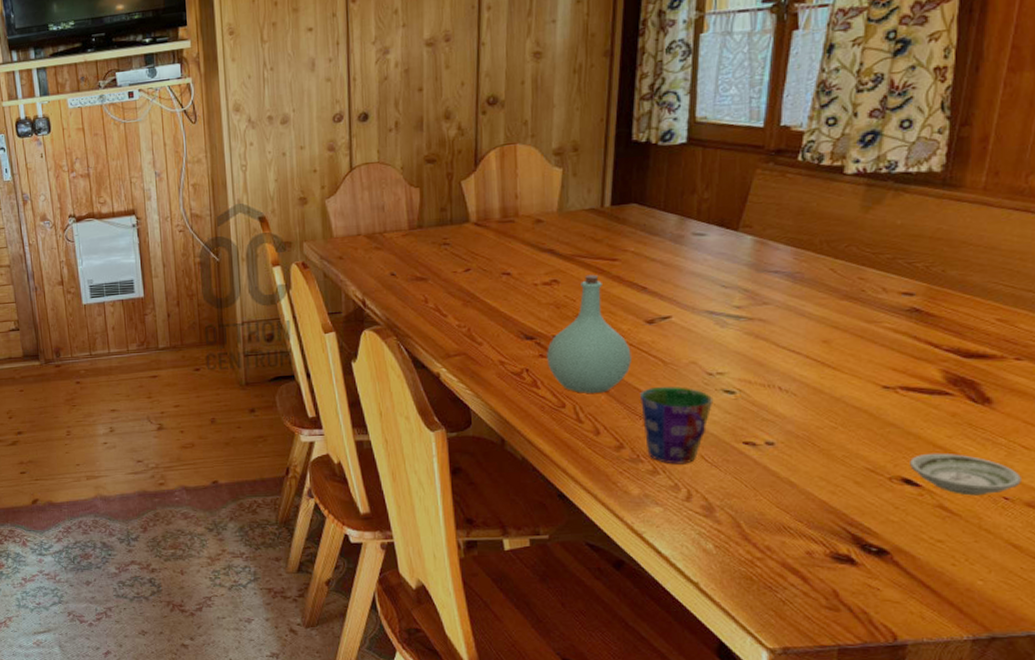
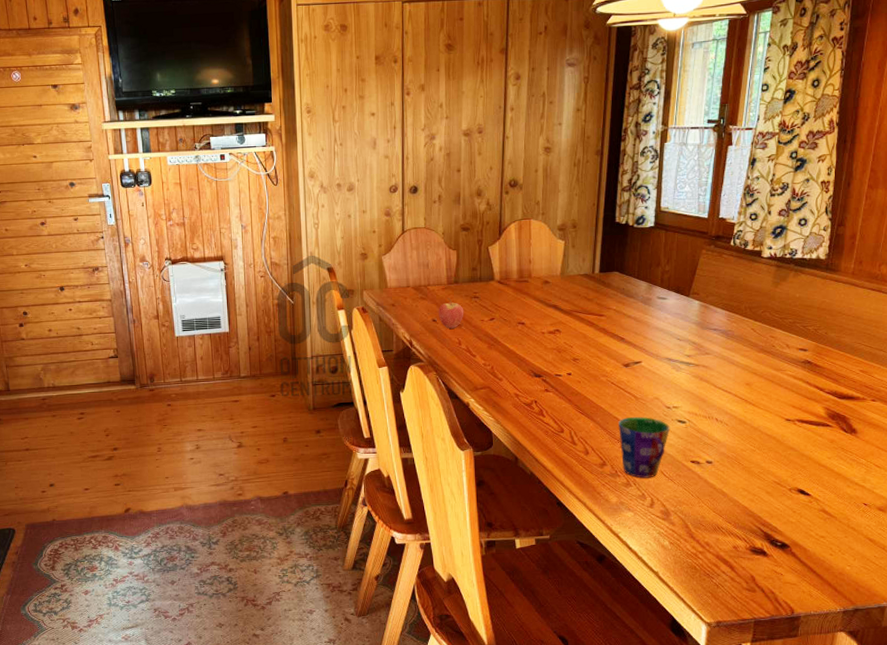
fruit: none [397,246,431,284] -> present [438,298,464,329]
bottle: present [547,274,632,394] -> none [551,326,613,422]
saucer: present [910,453,1021,496] -> none [803,470,875,502]

